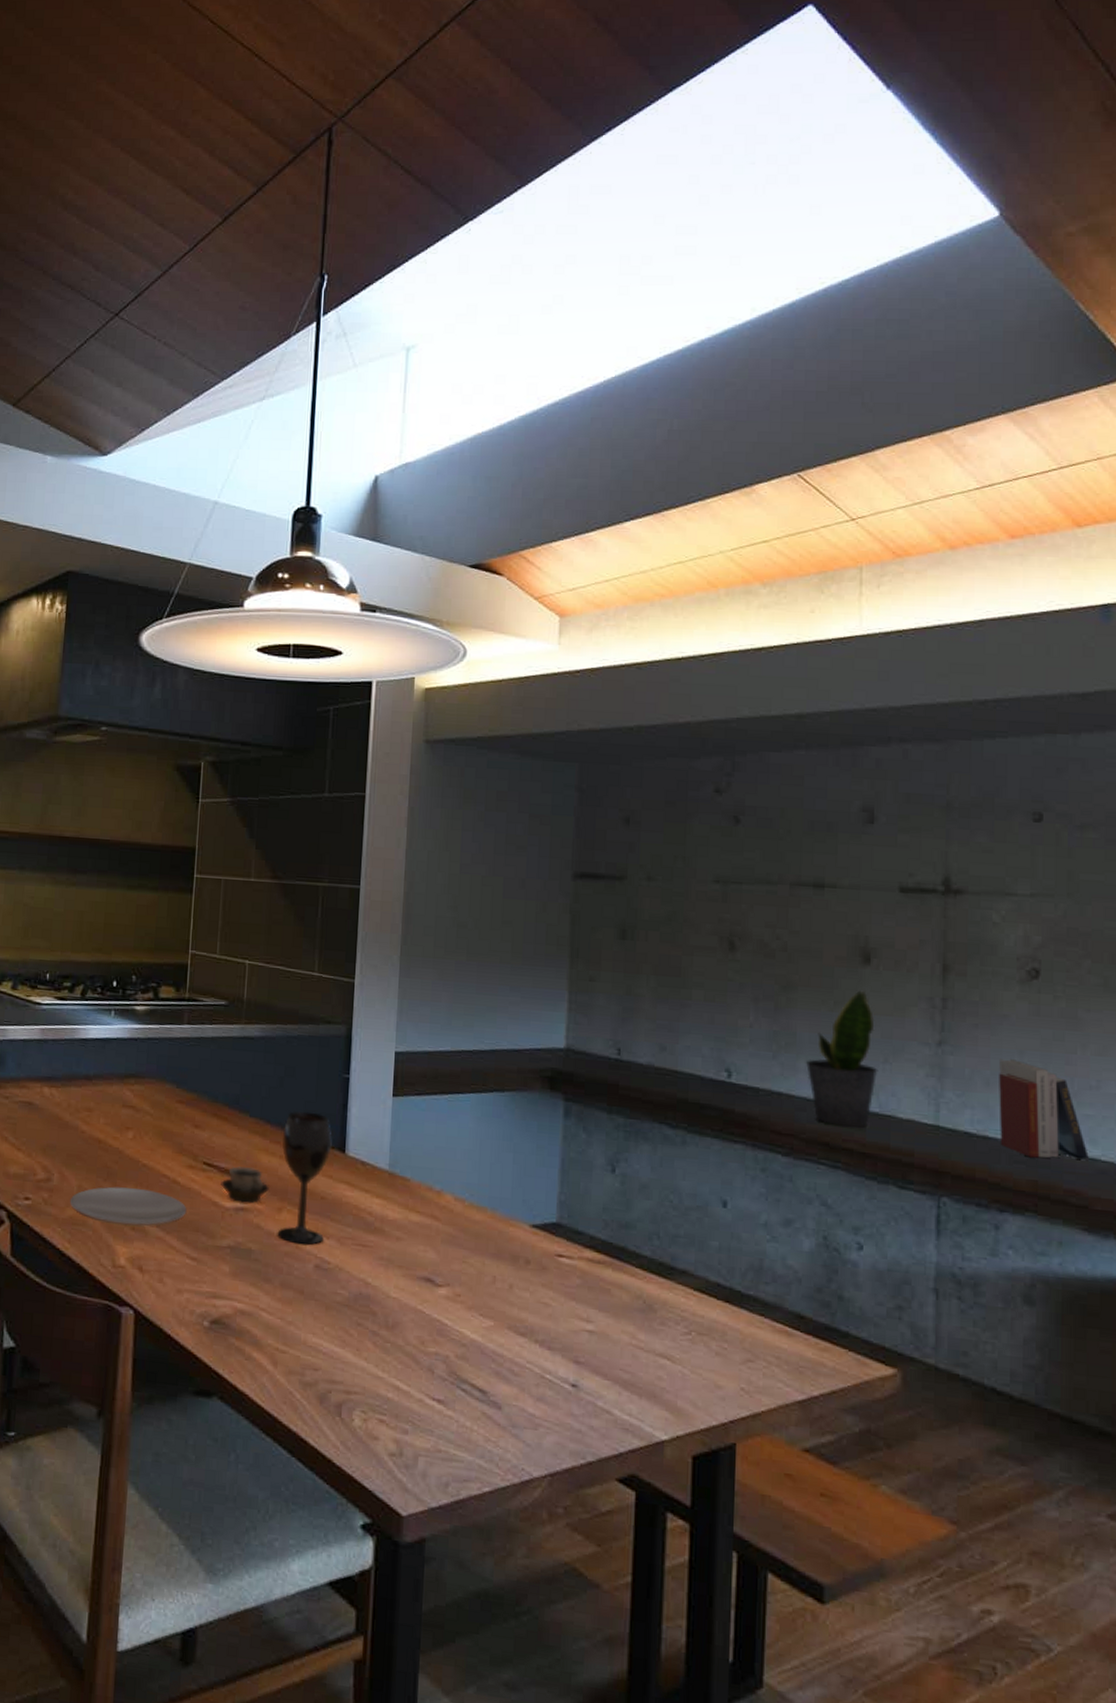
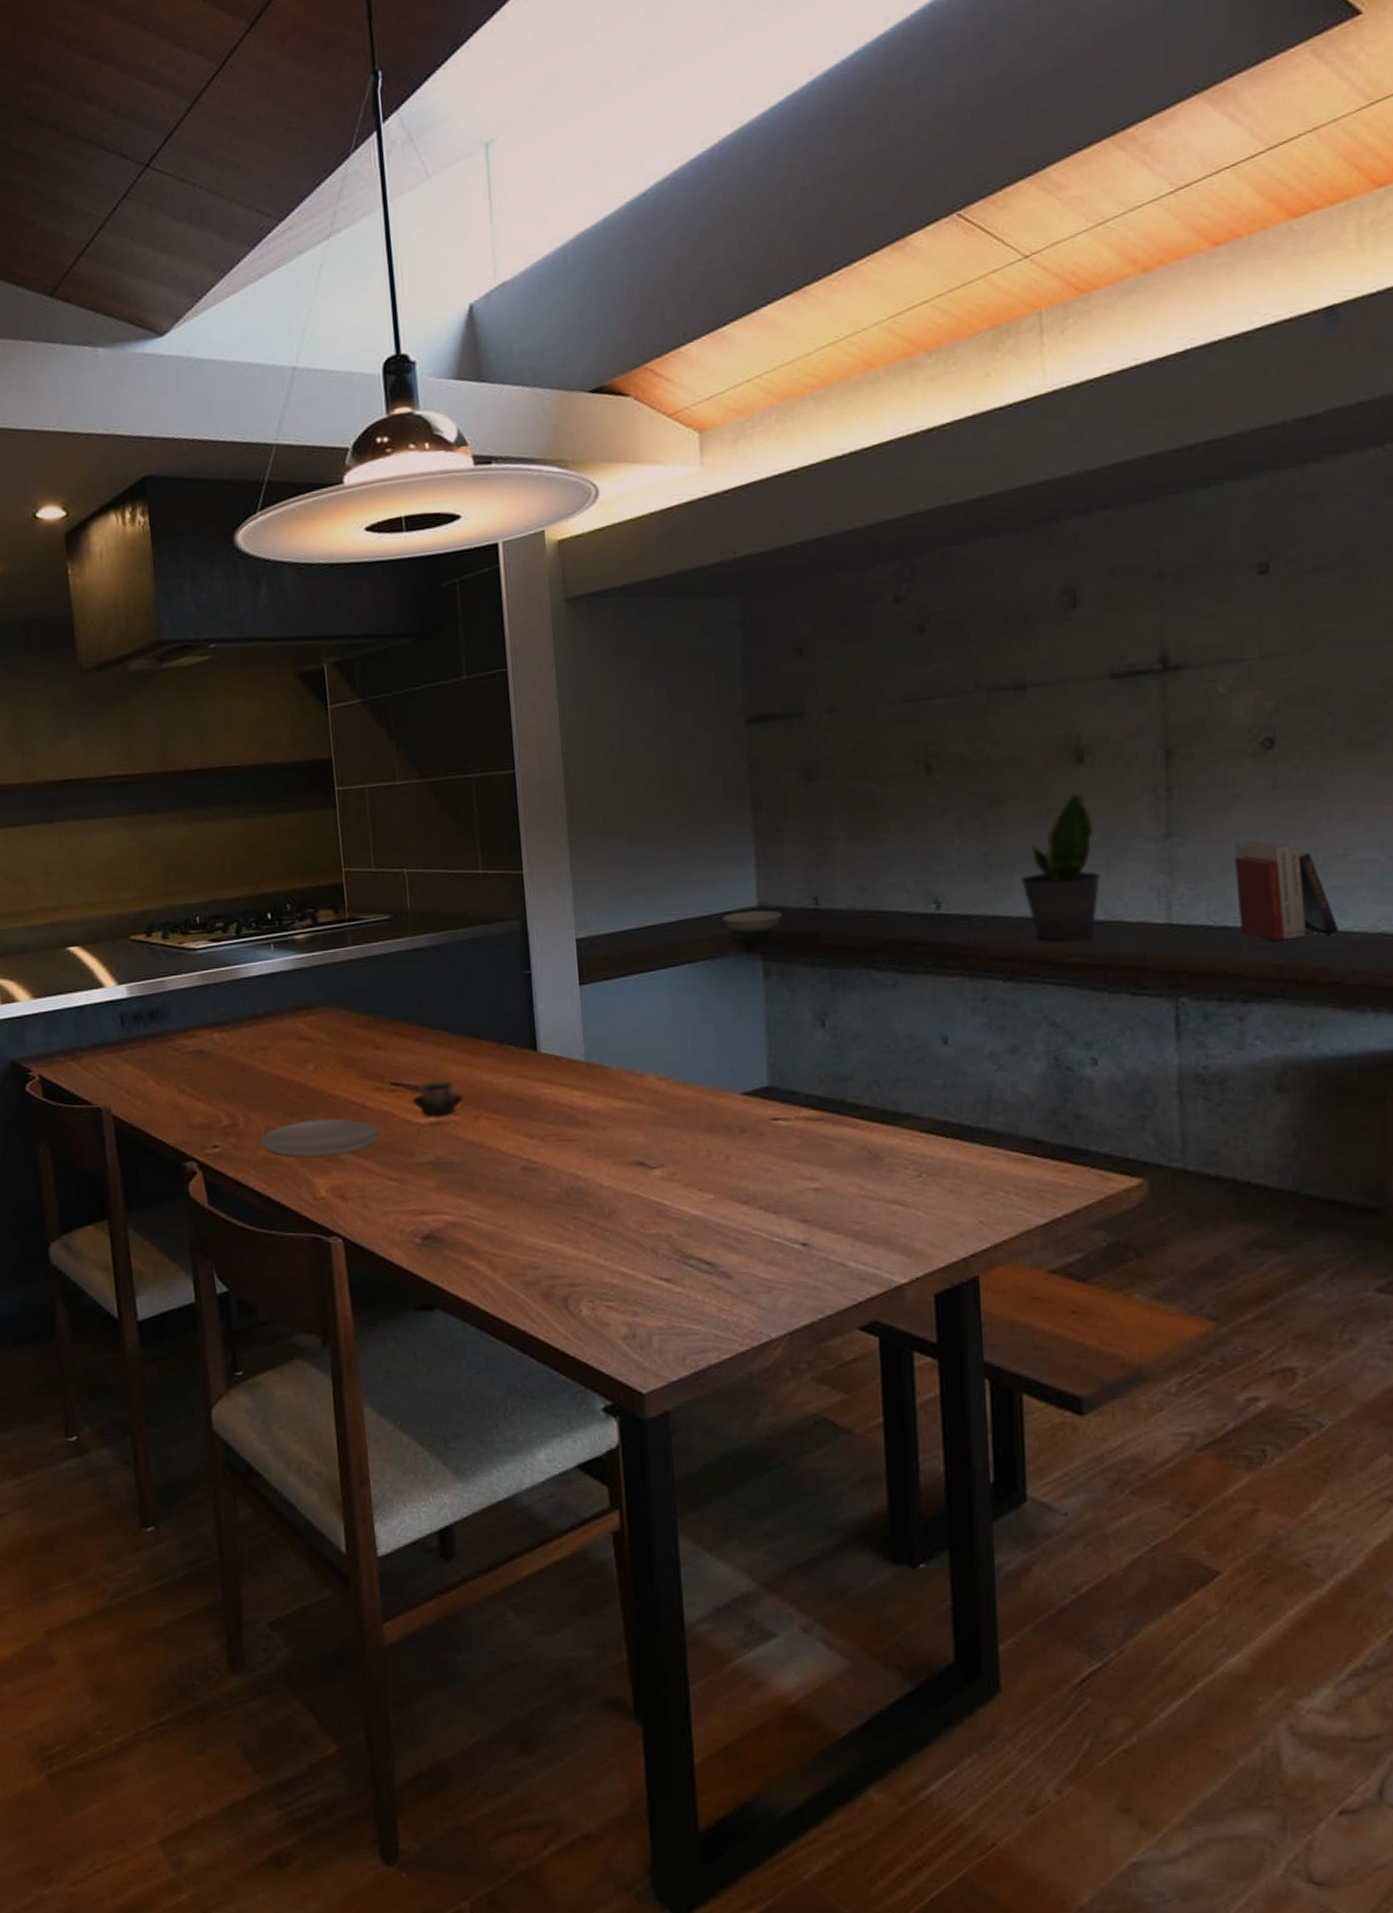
wine glass: present [277,1111,332,1245] -> none [468,1014,527,1149]
bowl: none [532,1051,587,1077] -> present [722,910,783,937]

